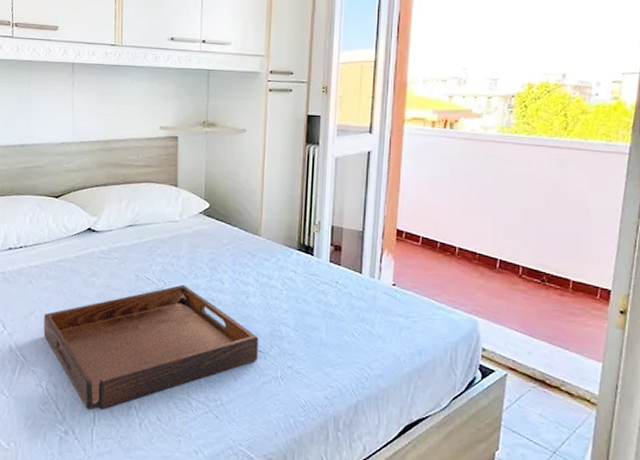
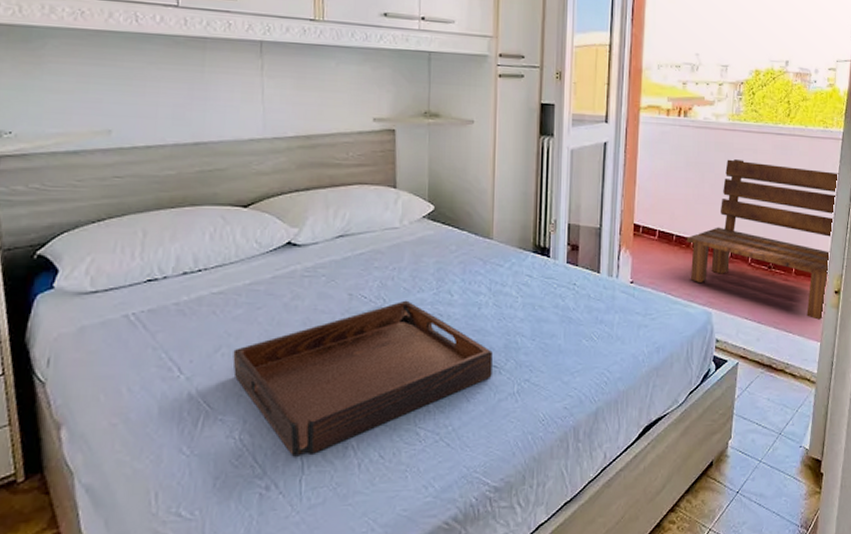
bench: none [451,171,625,340] -> present [686,159,839,320]

